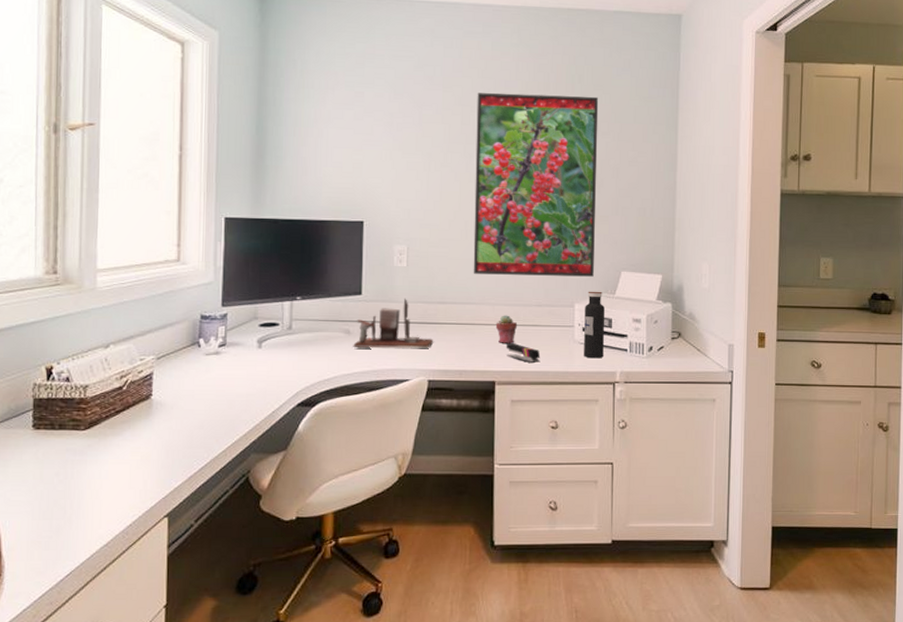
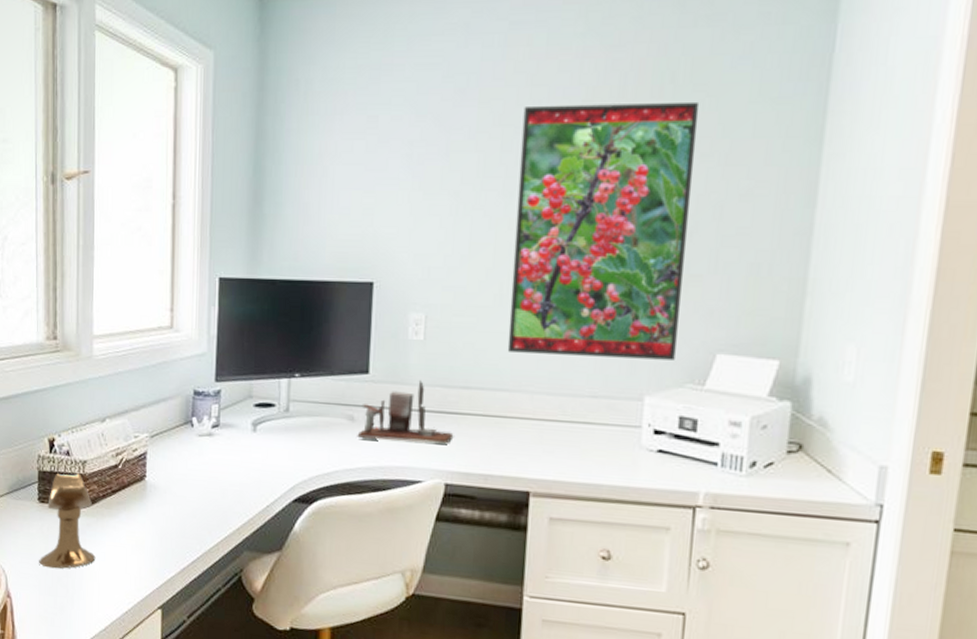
spoon rest: none [32,398,97,492] -> present [39,473,96,569]
potted succulent: present [495,315,518,343] -> none [533,407,564,445]
stapler: present [506,343,541,364] -> none [545,444,593,473]
water bottle: present [583,291,604,359] -> none [653,379,688,473]

